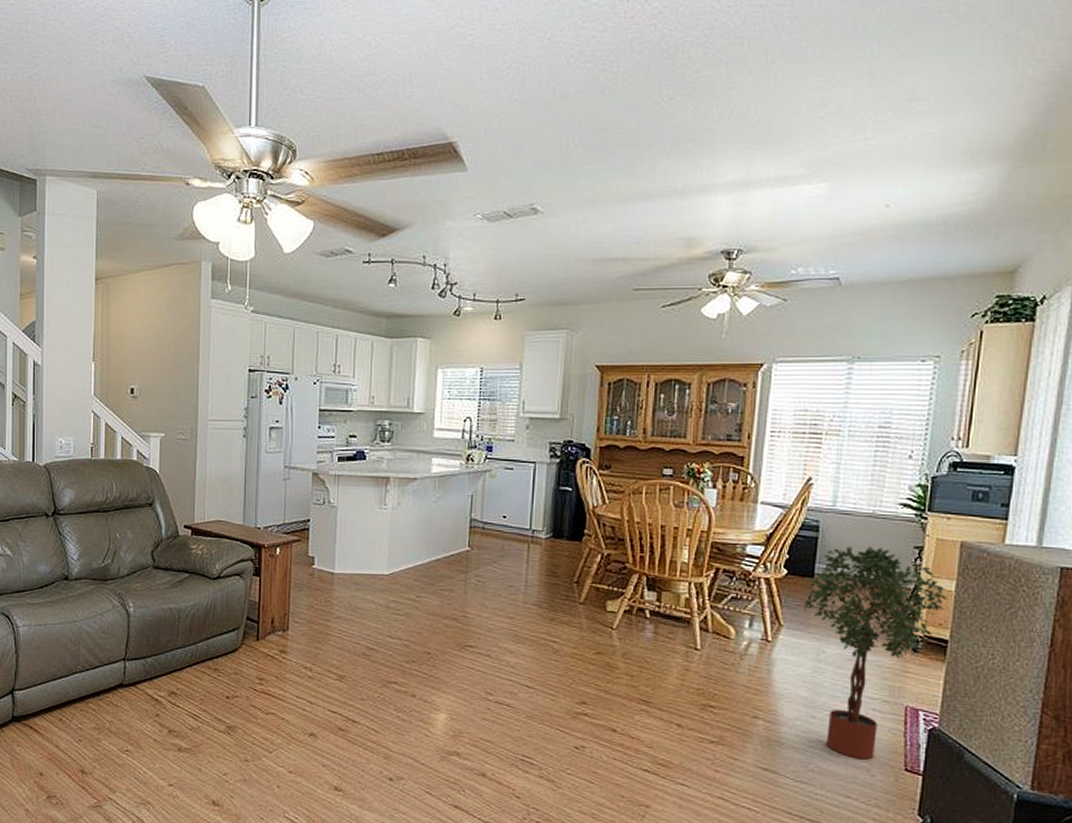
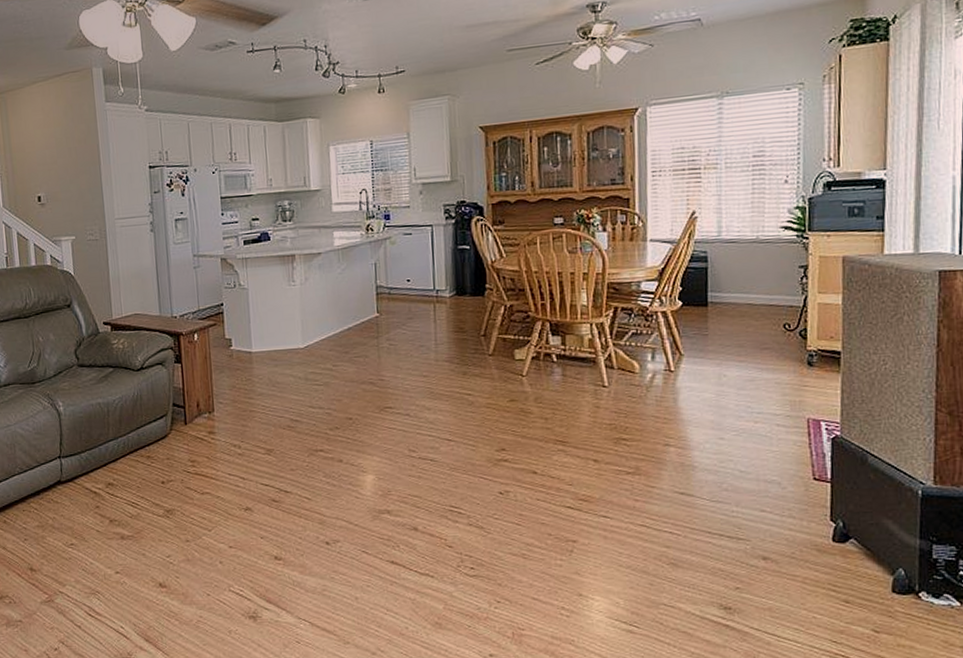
potted tree: present [804,545,949,760] -> none [700,269,837,474]

